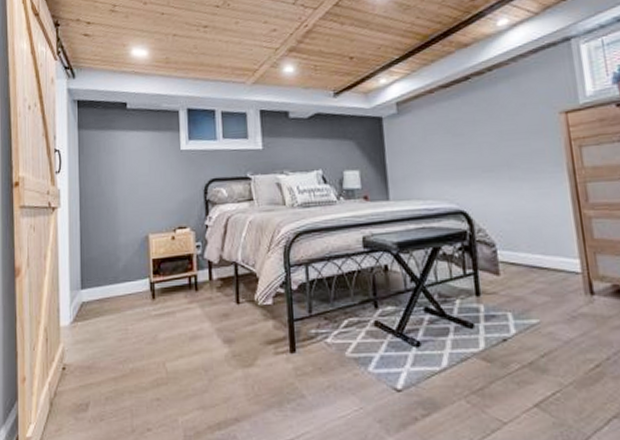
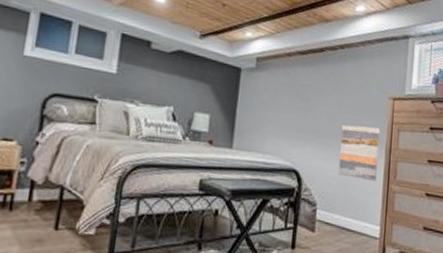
wall art: none [507,147,563,210] -> present [338,124,380,182]

